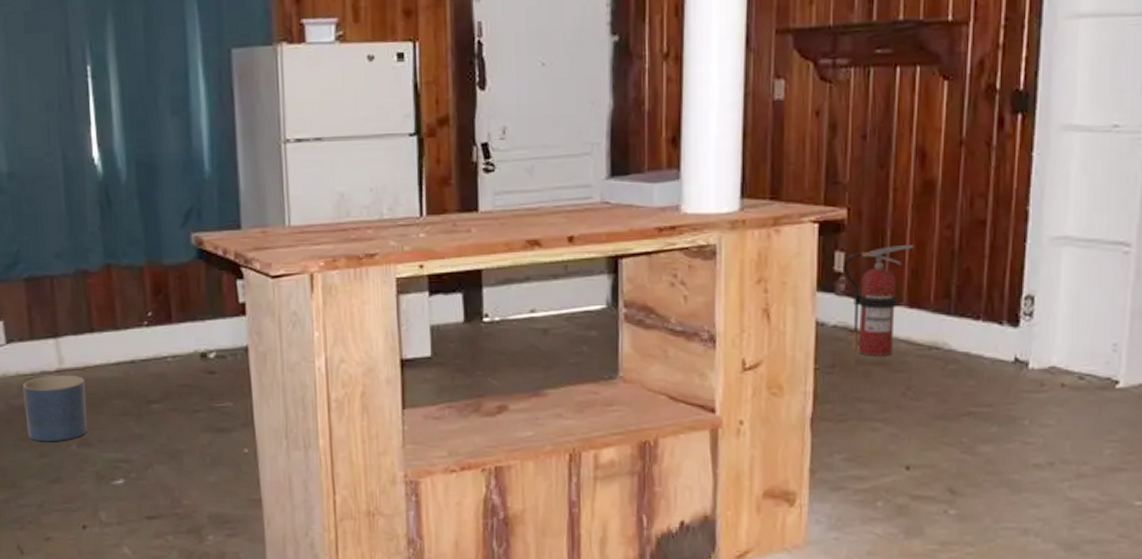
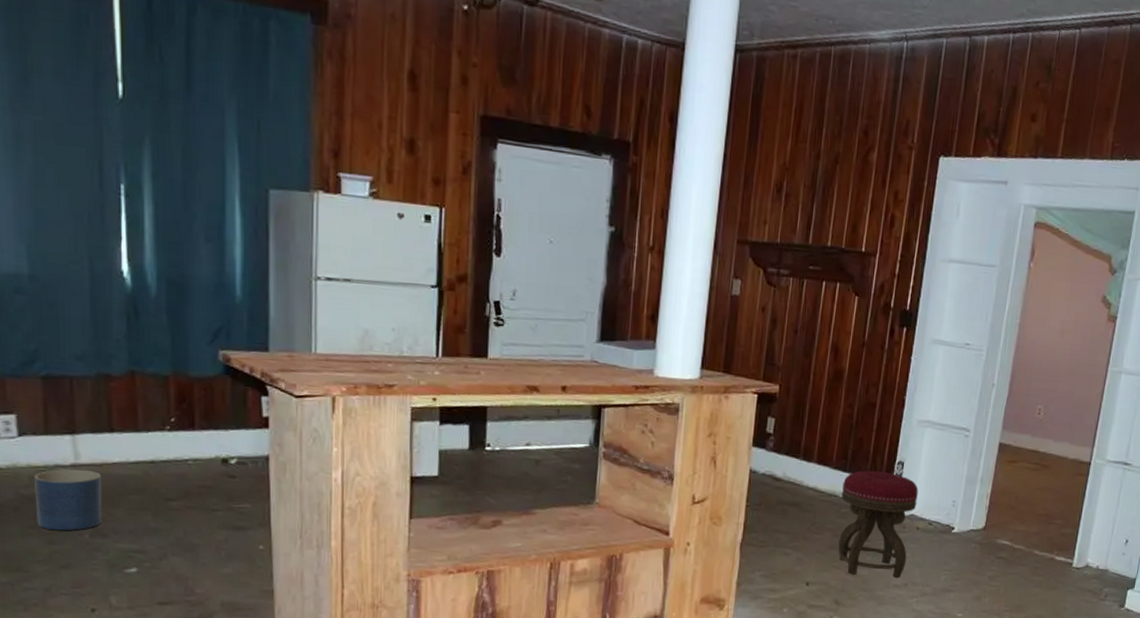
fire extinguisher: present [844,245,914,356] -> none [773,416,825,500]
stool: none [945,311,1059,454] -> present [838,470,919,578]

